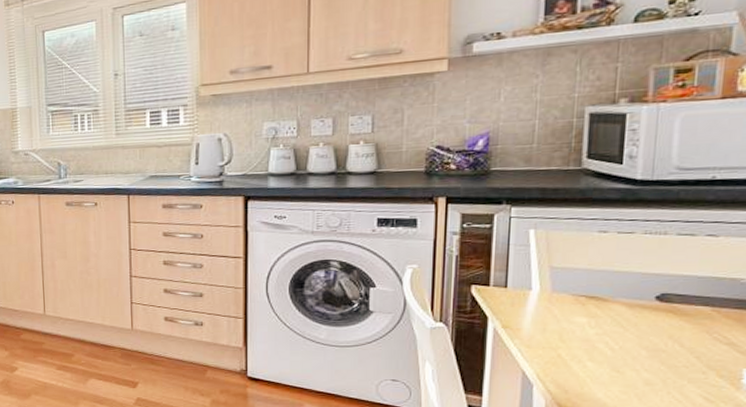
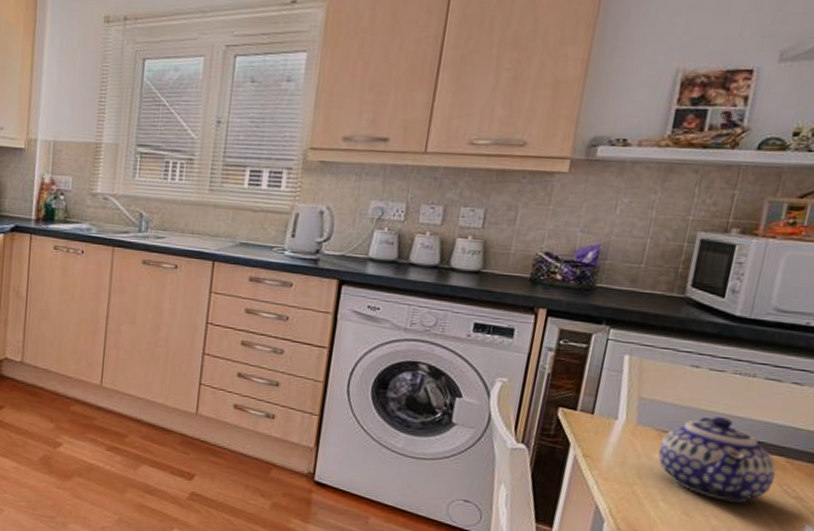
teapot: none [577,276,702,354] -> present [658,417,776,503]

